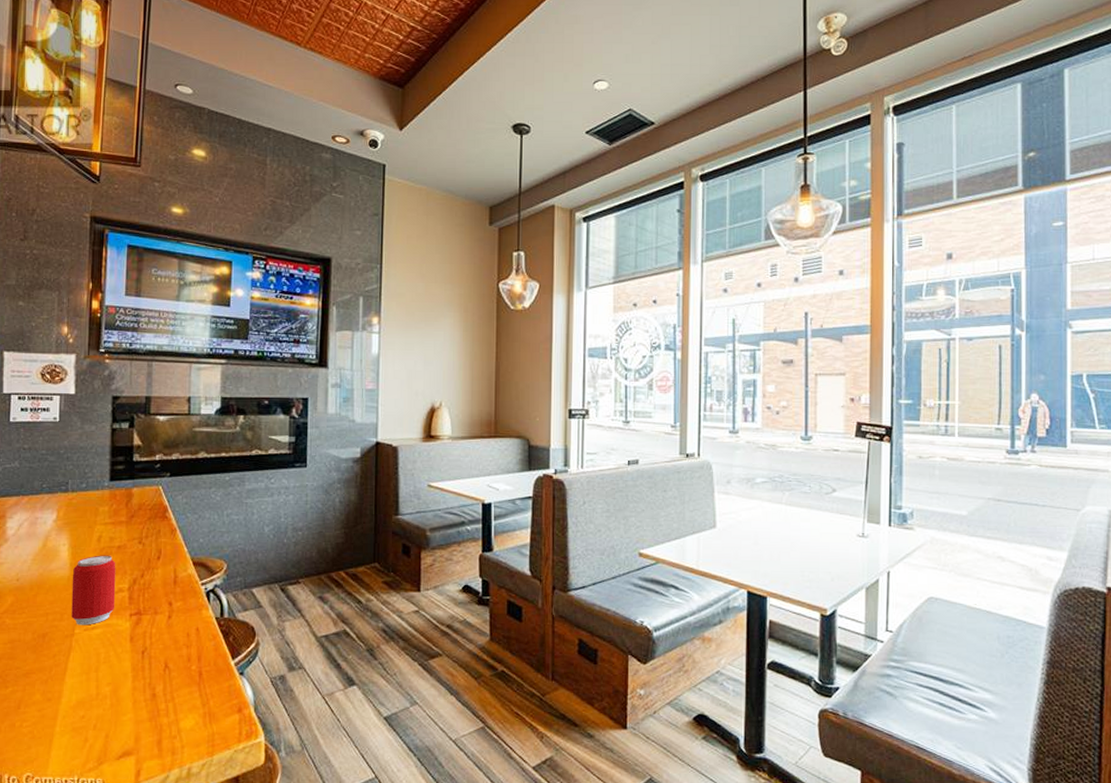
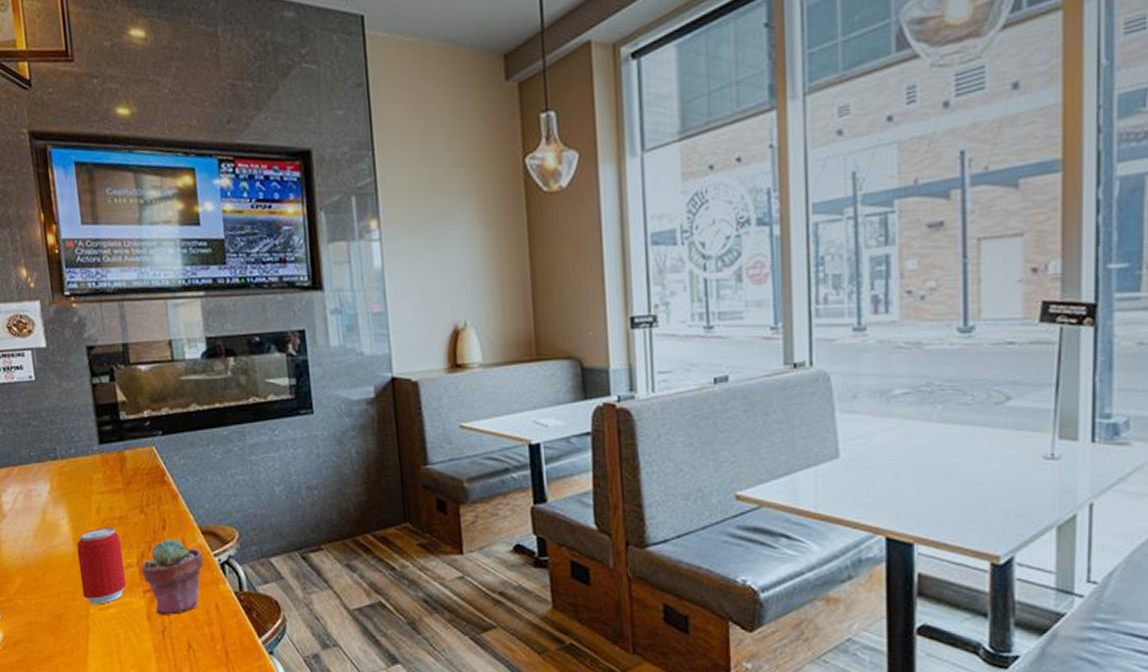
potted succulent: none [131,568,191,637] -> present [141,539,204,615]

